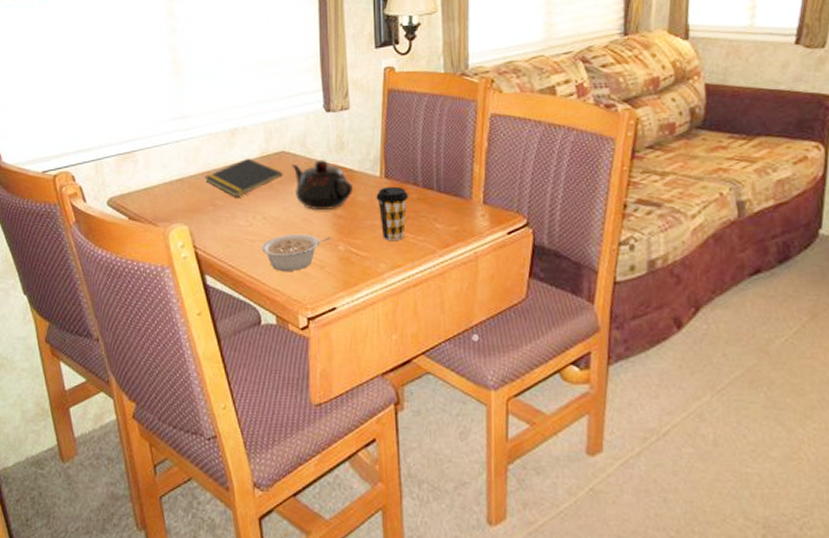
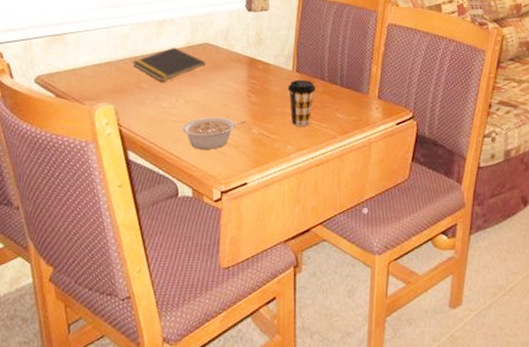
teapot: present [291,160,353,210] -> none [214,53,268,97]

